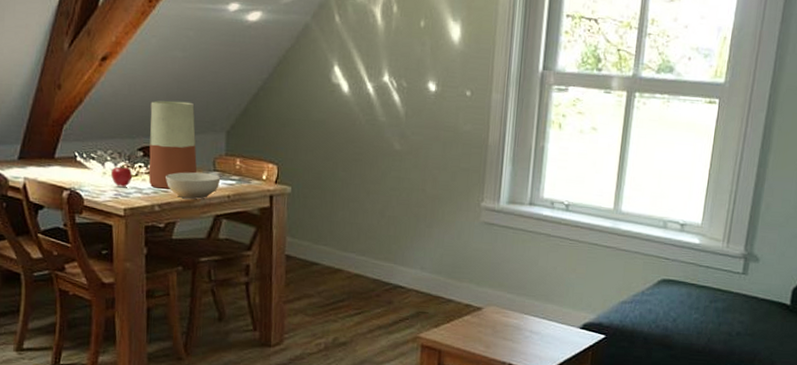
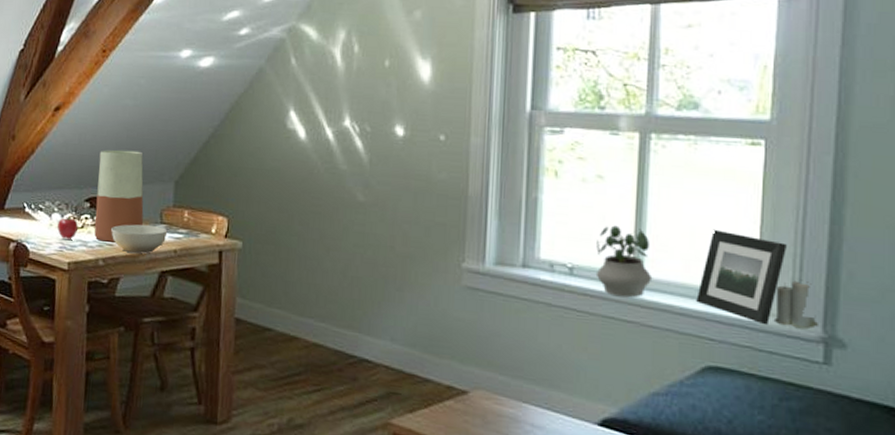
potted plant: none [586,169,628,228] -> present [595,225,653,298]
picture frame: none [658,172,726,247] -> present [696,229,787,326]
candle: none [711,210,742,249] -> present [773,279,818,330]

